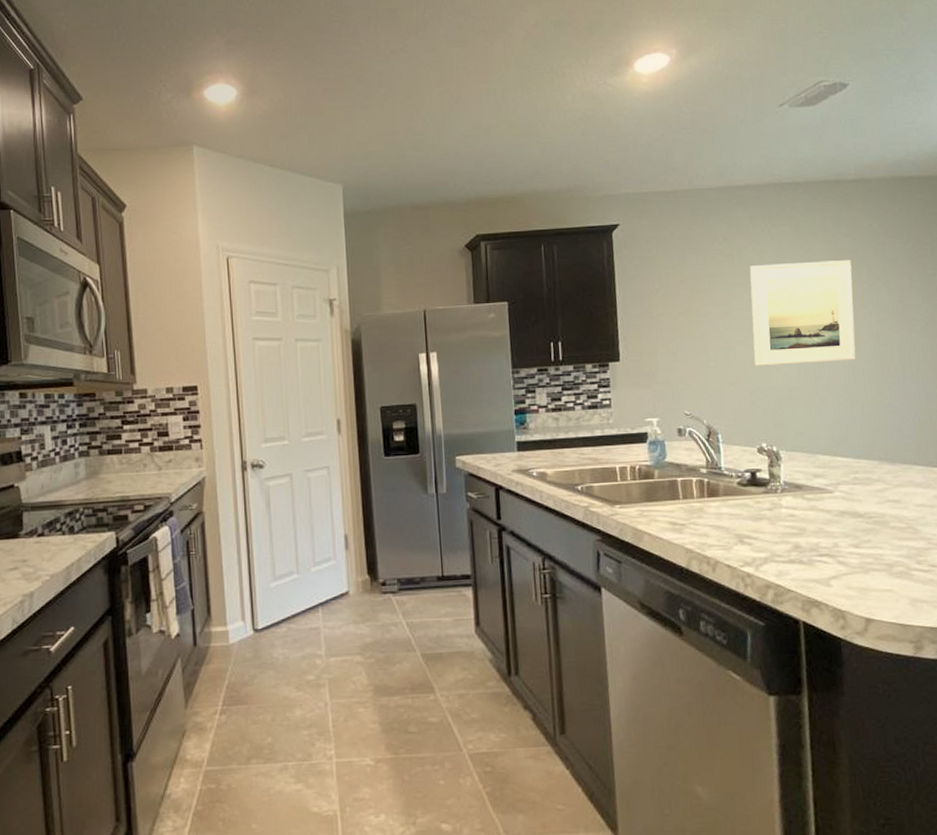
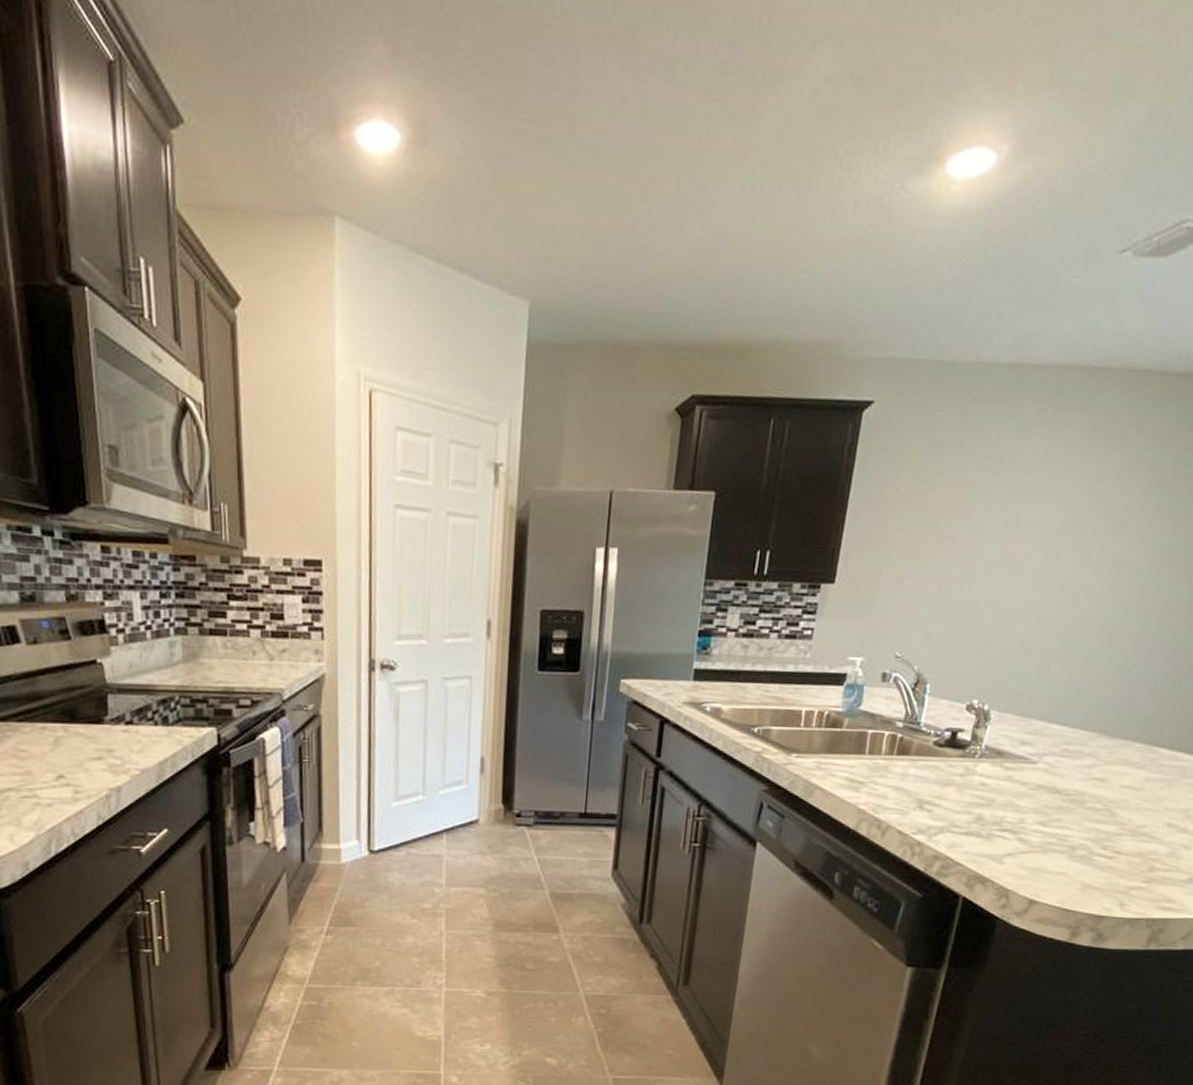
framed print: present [749,260,856,366] -> none [990,476,1143,612]

